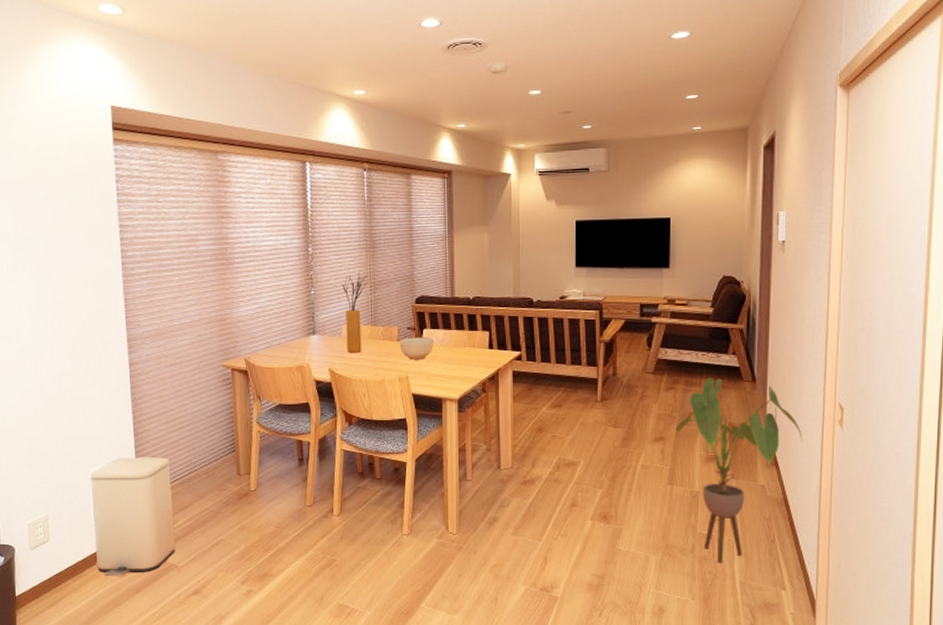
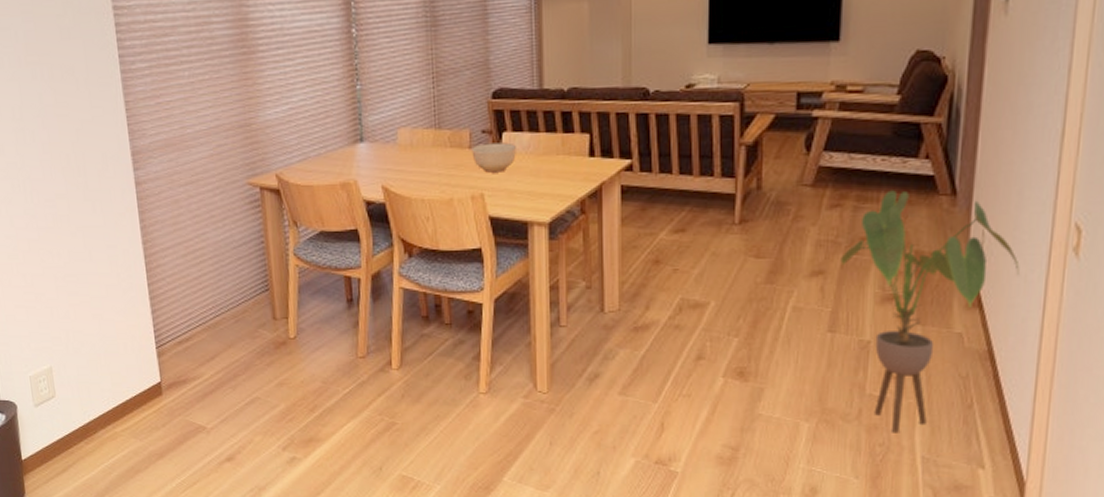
pedal bin: present [89,456,175,577] -> none [96,297,203,440]
vase: present [341,272,367,354] -> none [395,59,429,166]

